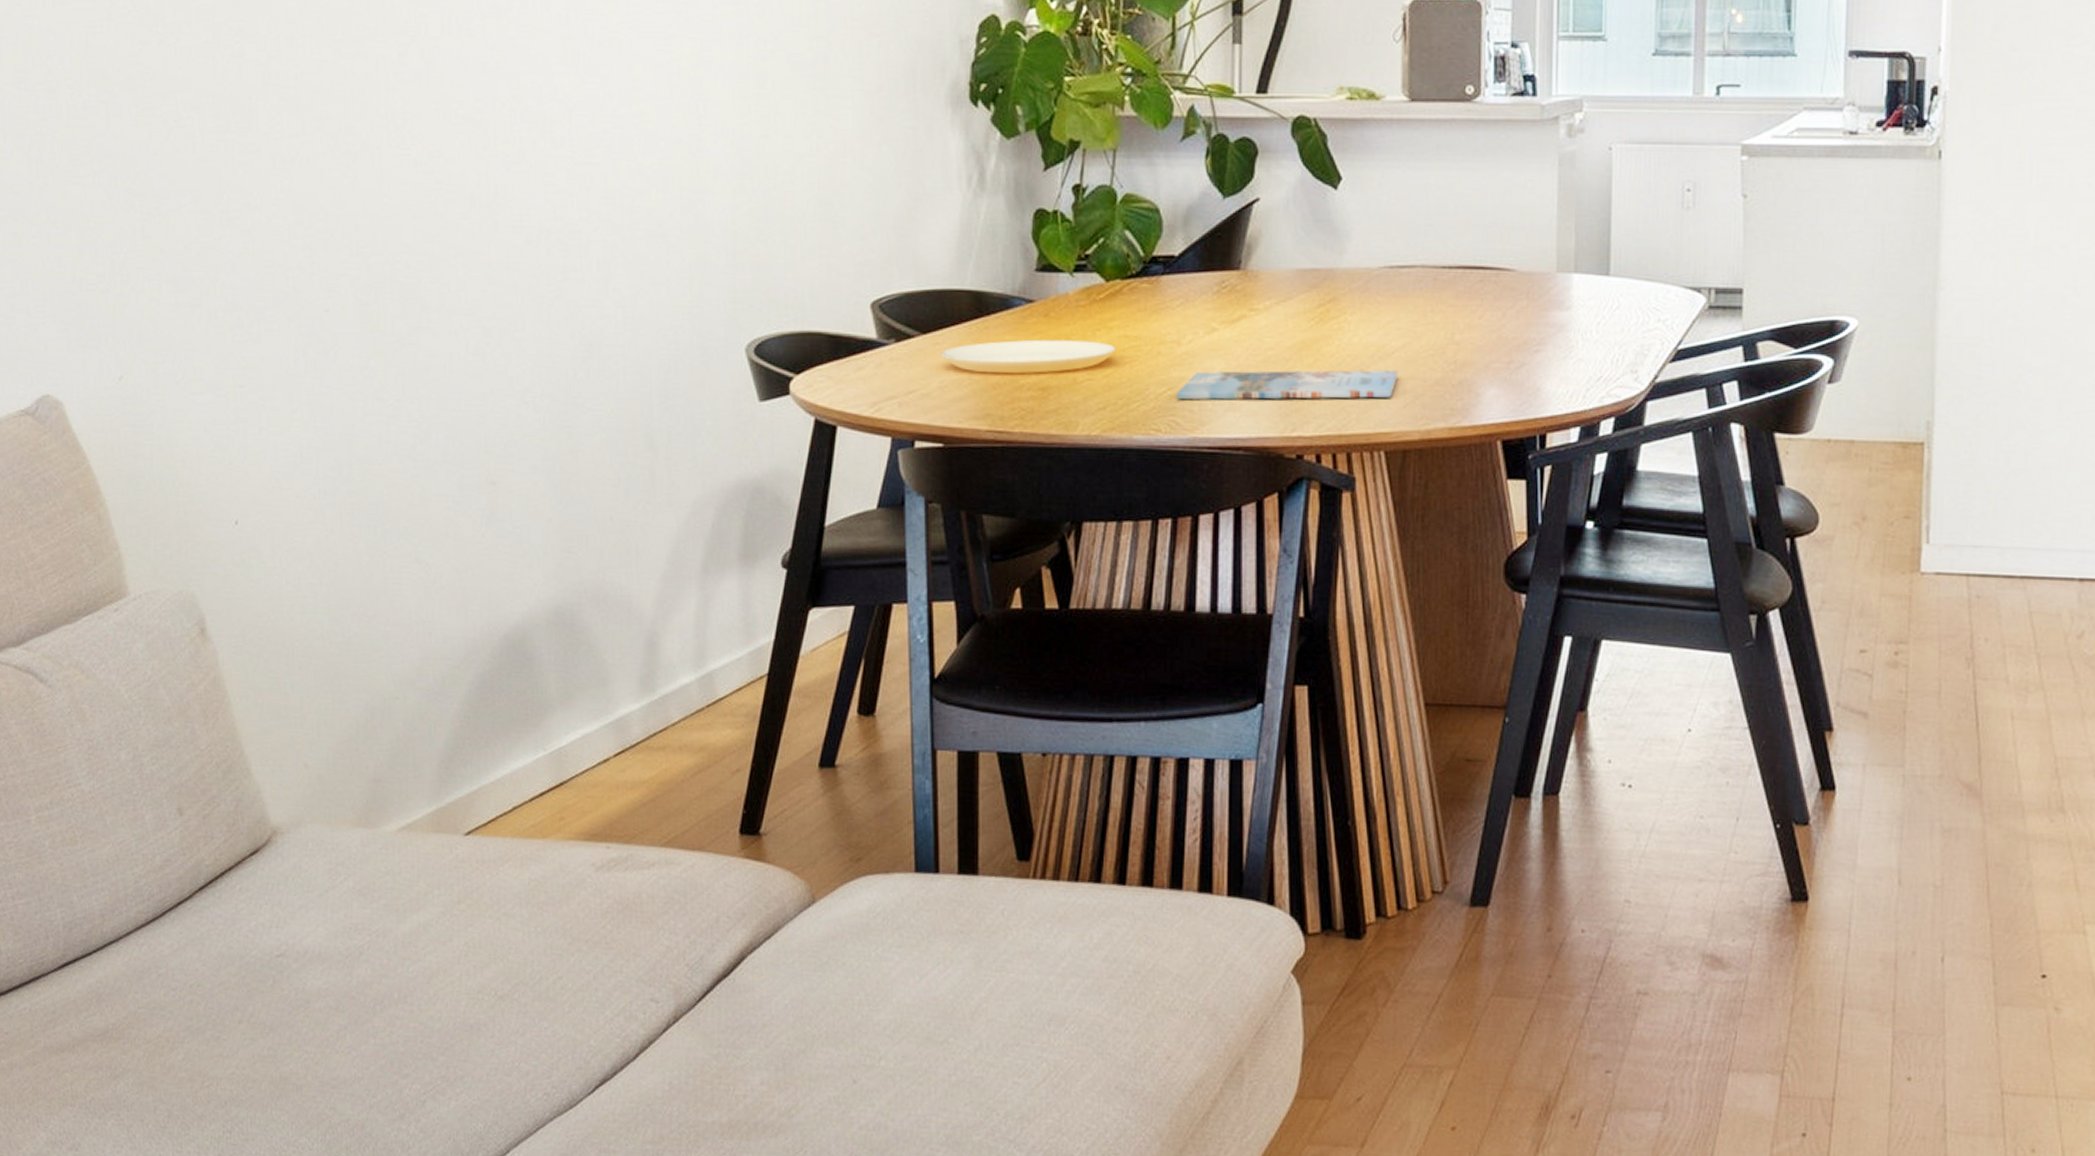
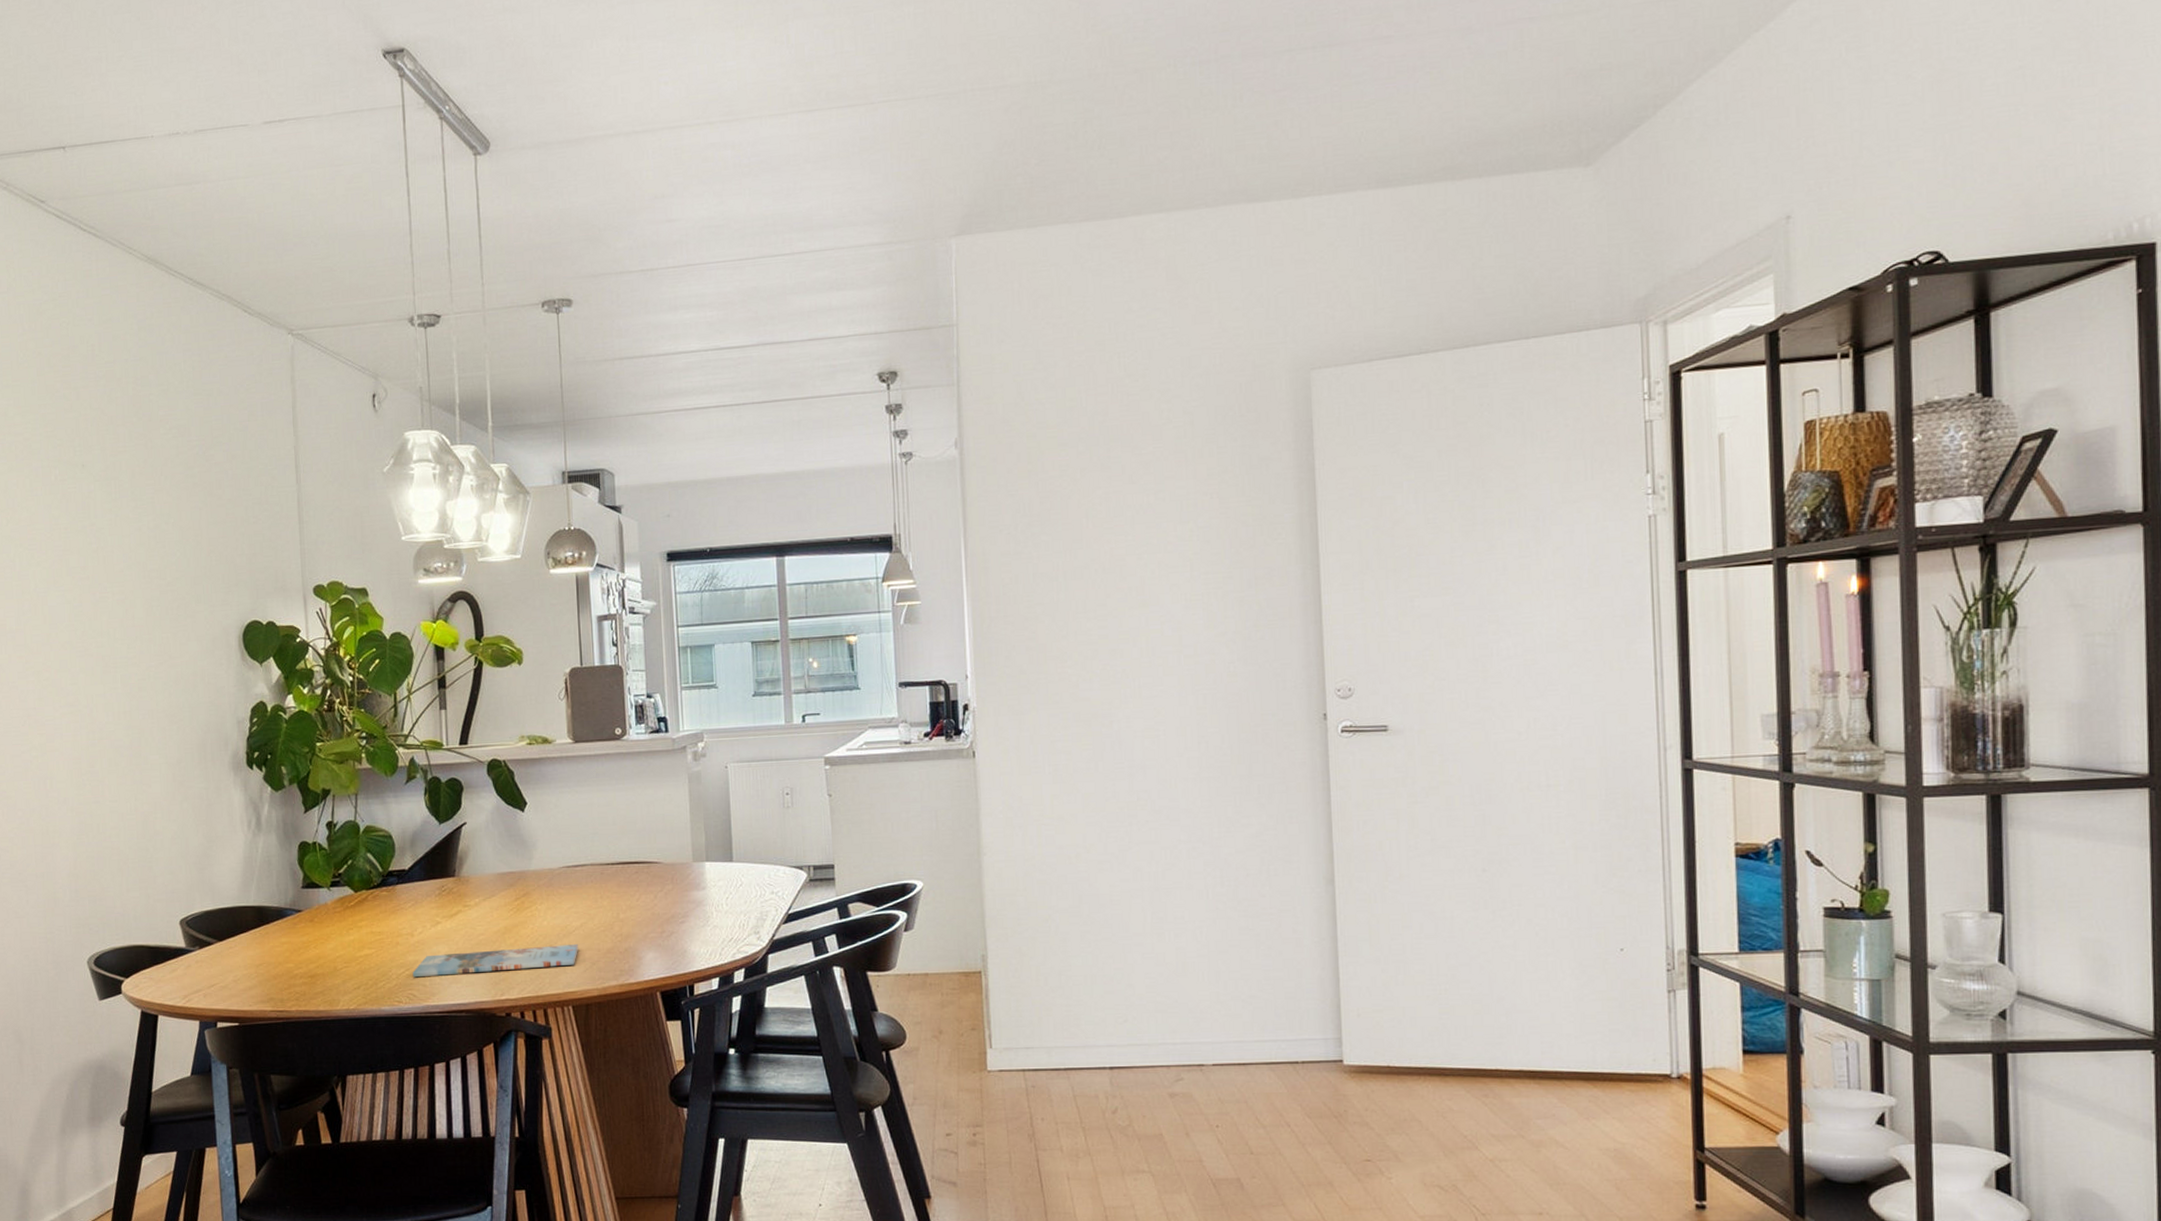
plate: present [941,339,1116,374] -> none [234,938,365,968]

